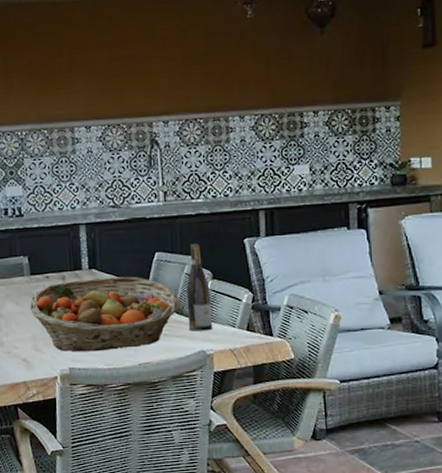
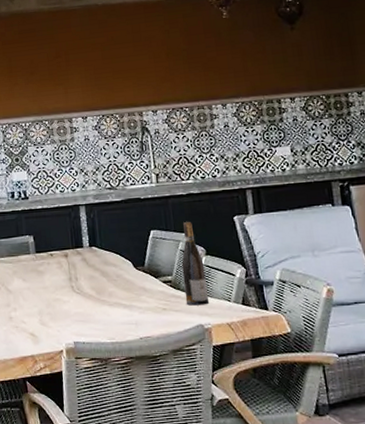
fruit basket: present [29,276,180,352] -> none [35,253,177,327]

